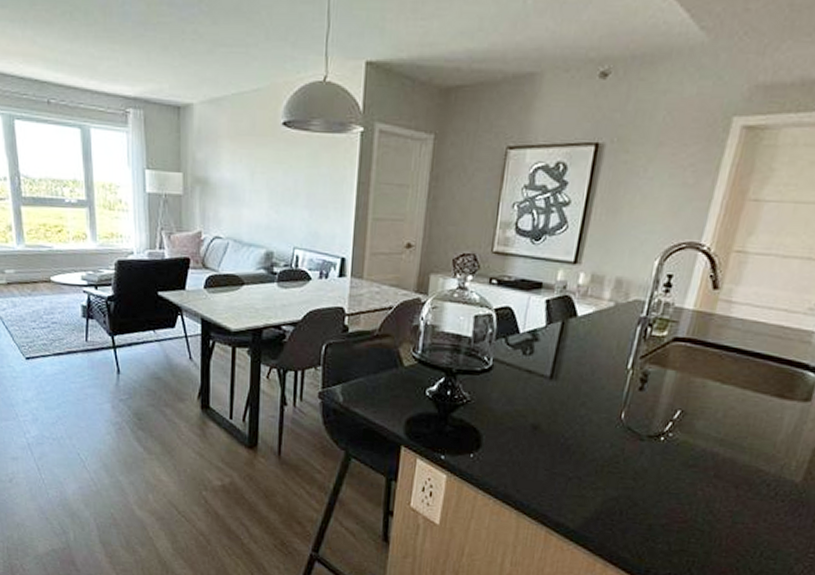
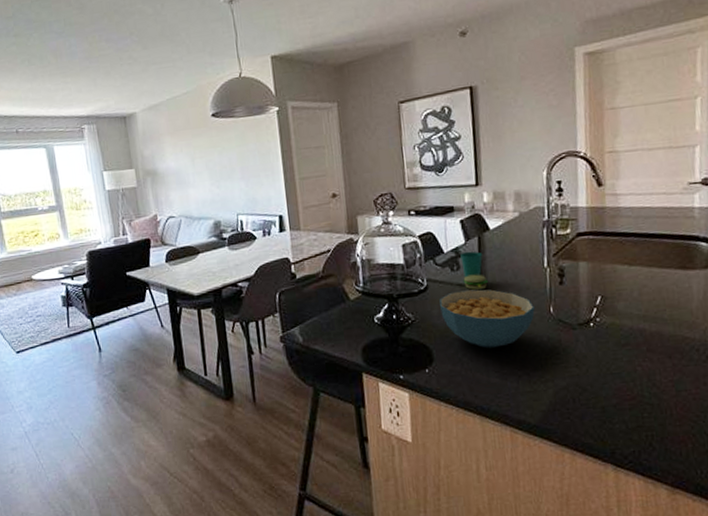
cereal bowl: none [500,377,605,445] -> present [439,289,535,349]
cup: none [533,335,562,380] -> present [460,251,488,290]

